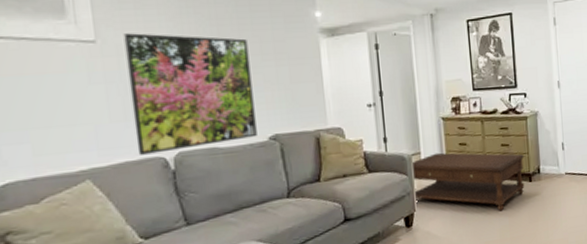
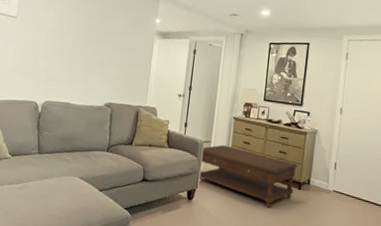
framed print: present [123,33,257,155] -> none [22,15,106,102]

